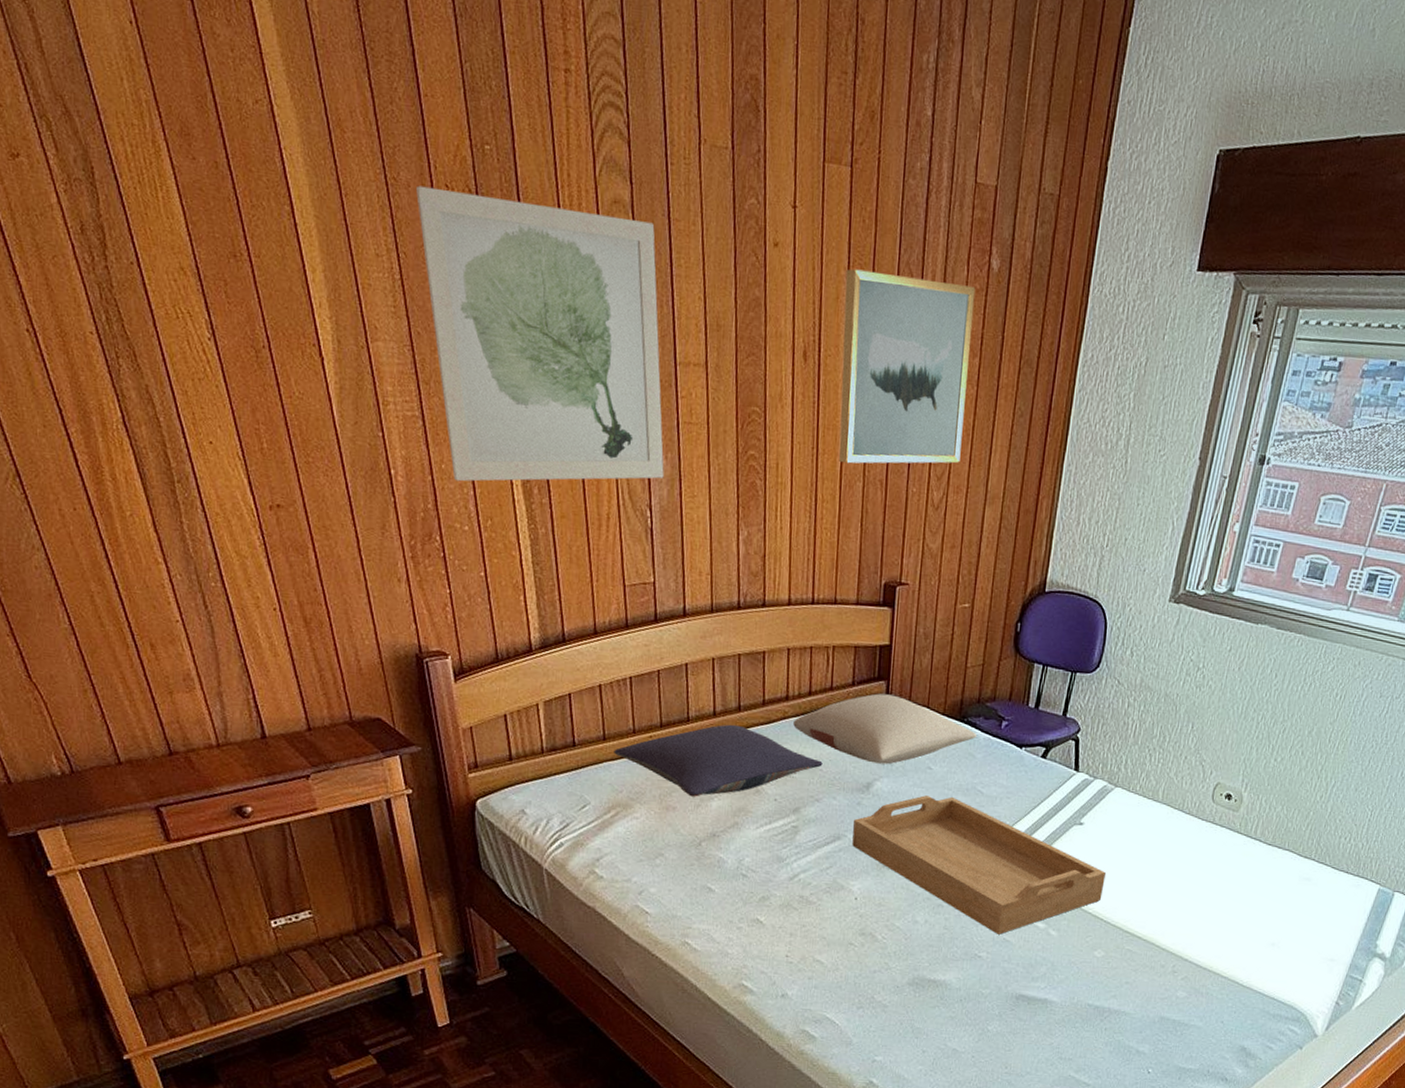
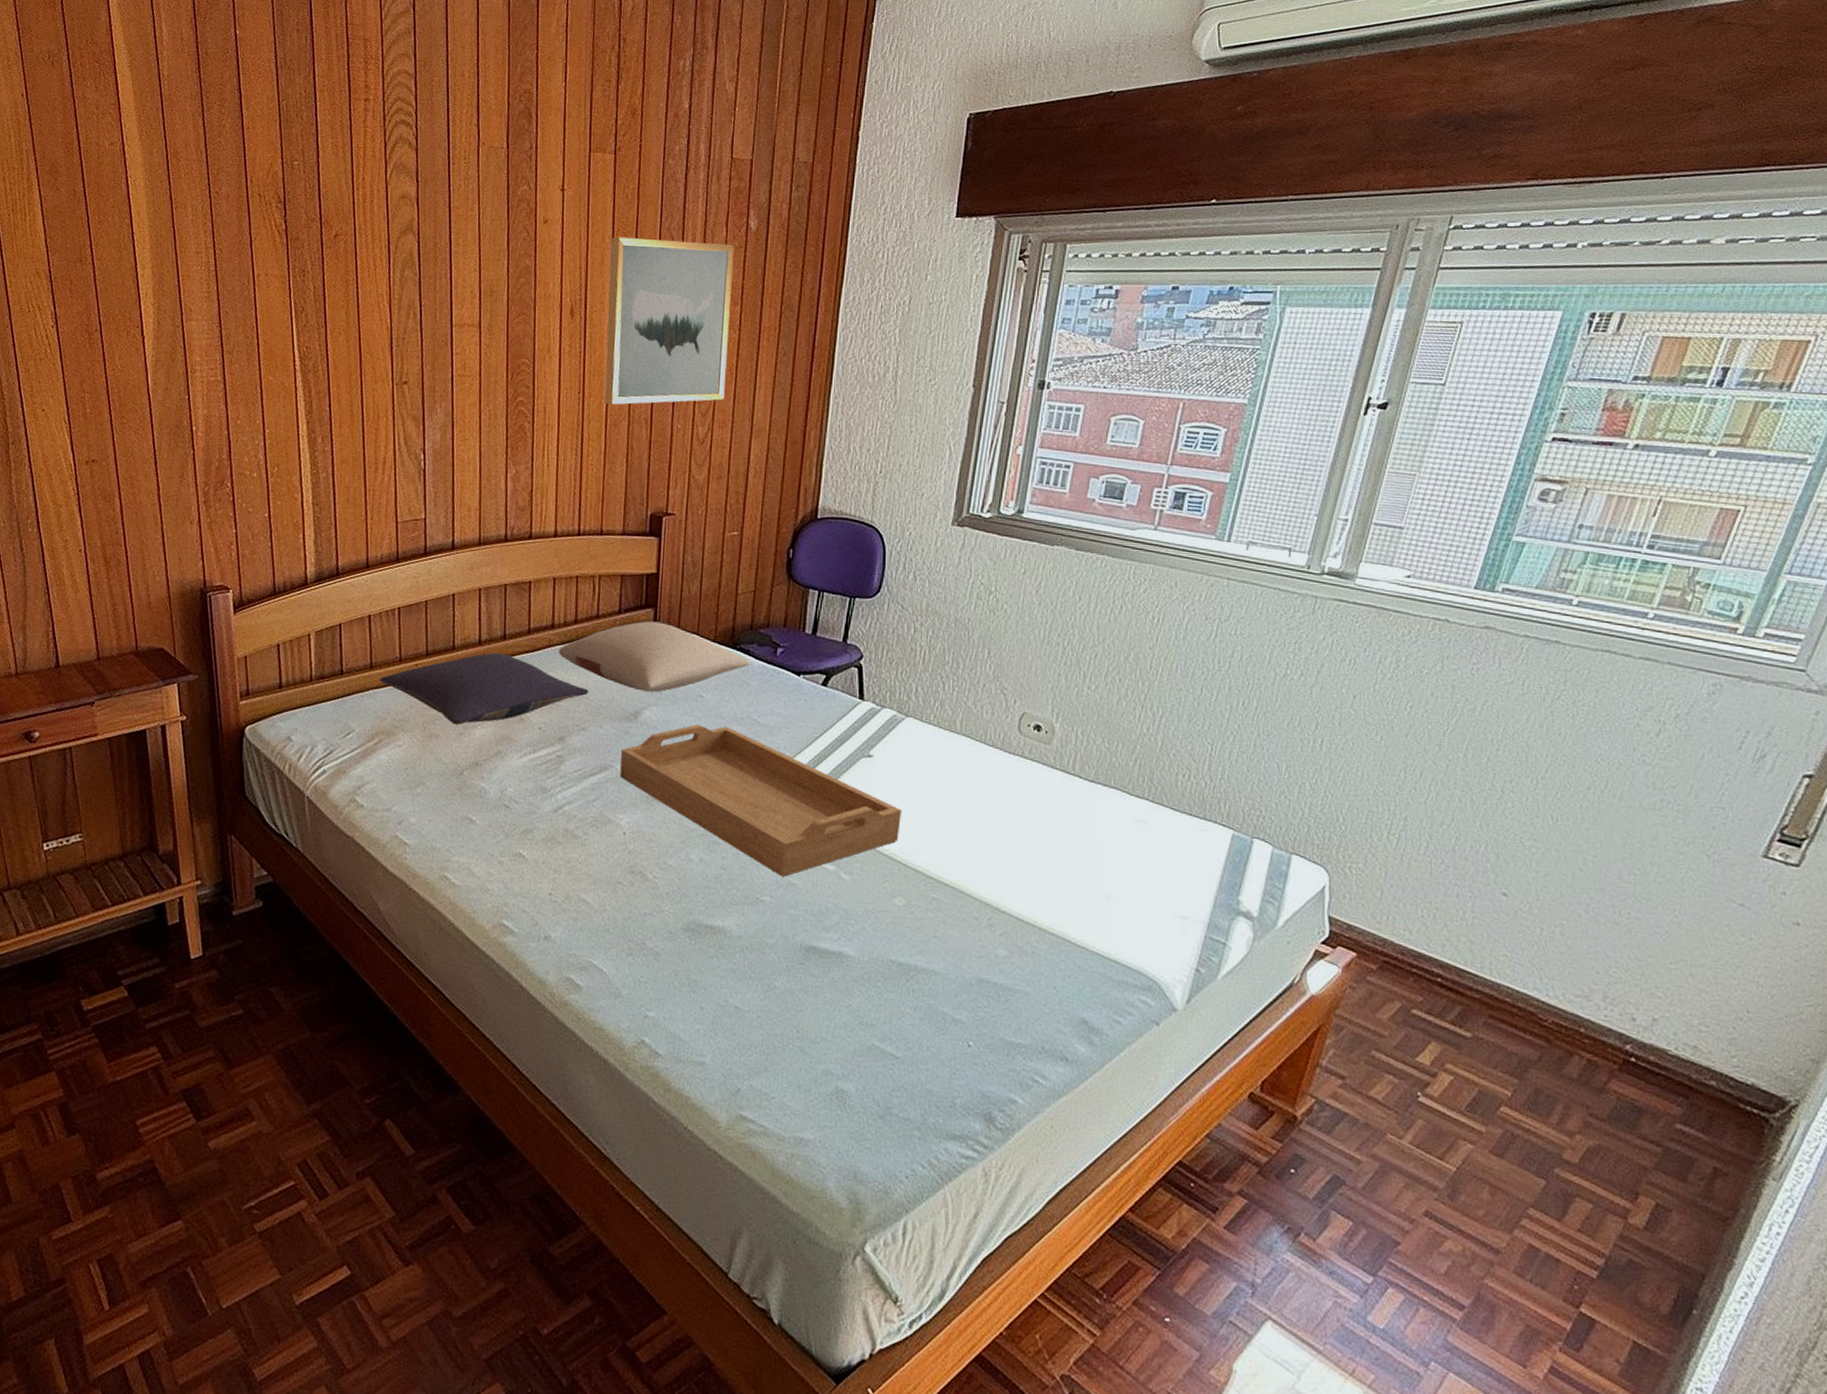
wall art: present [416,185,664,482] -> none [234,196,438,435]

